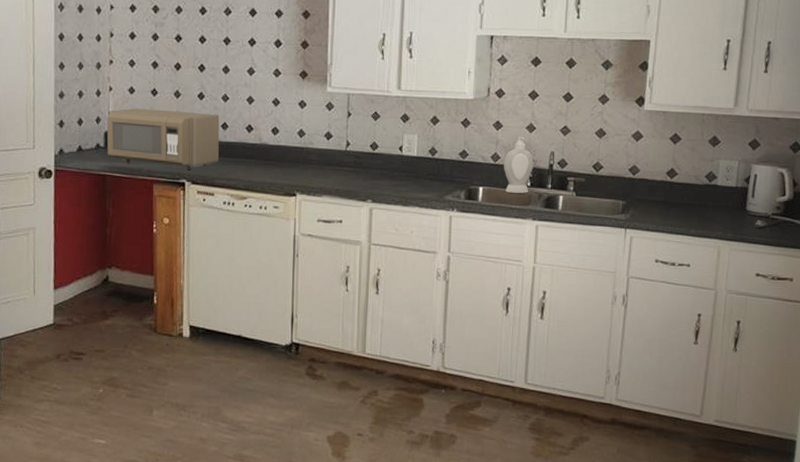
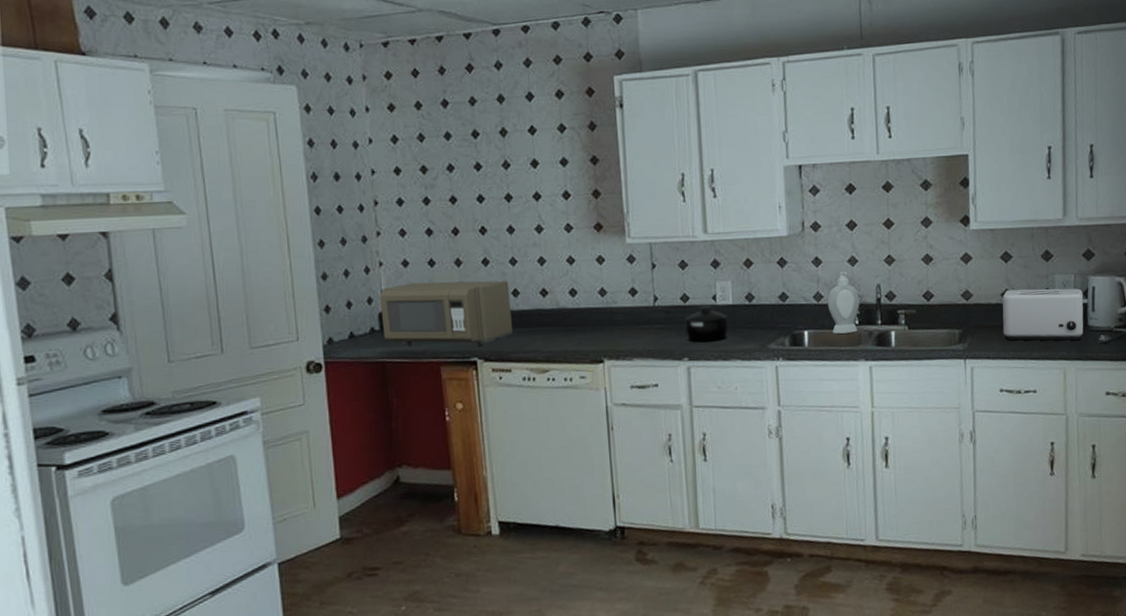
saucepan: none [372,155,411,188] -> present [685,306,728,343]
toaster: none [664,169,749,223] -> present [1002,288,1088,341]

